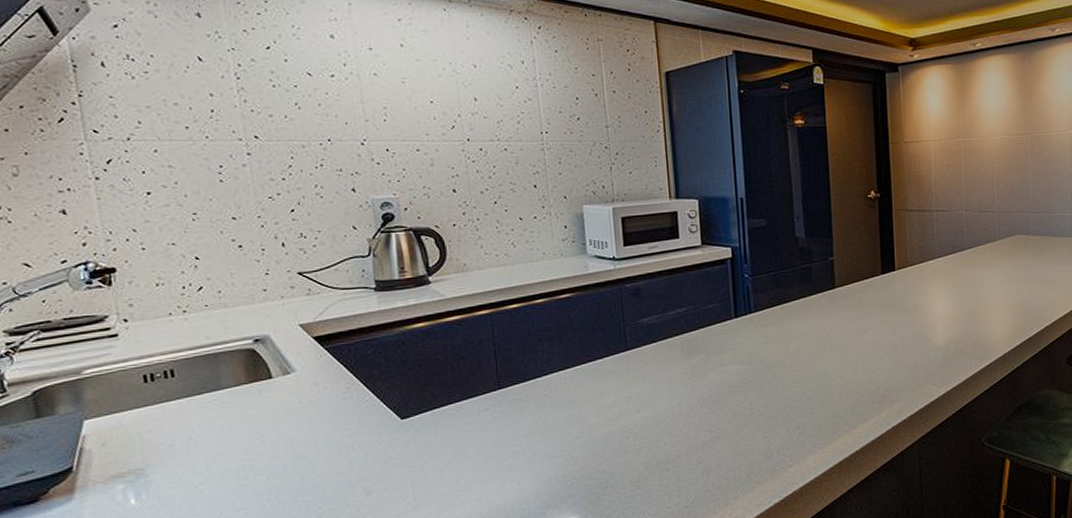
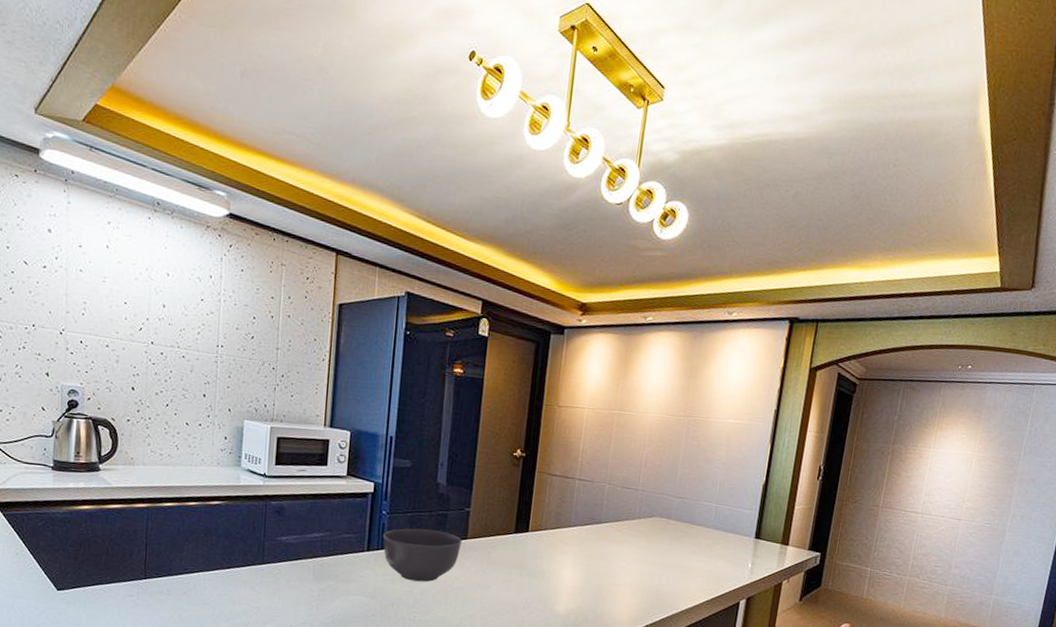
bowl: none [749,284,831,340] -> present [383,528,463,582]

